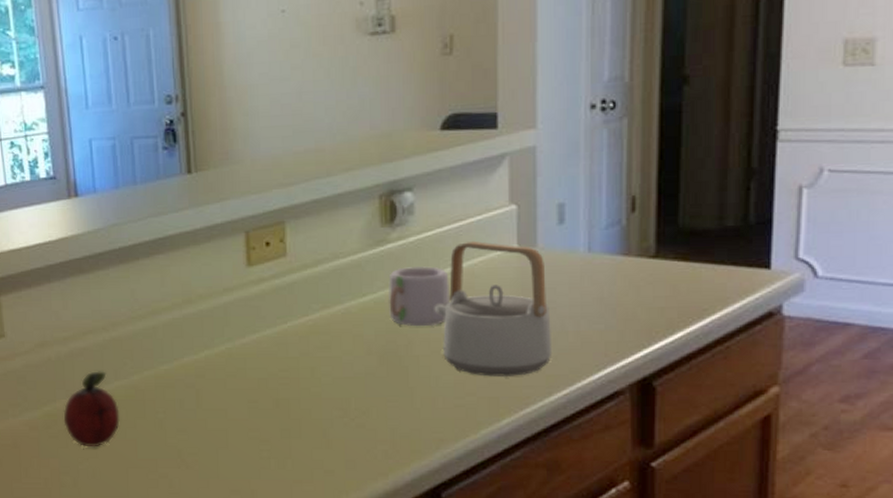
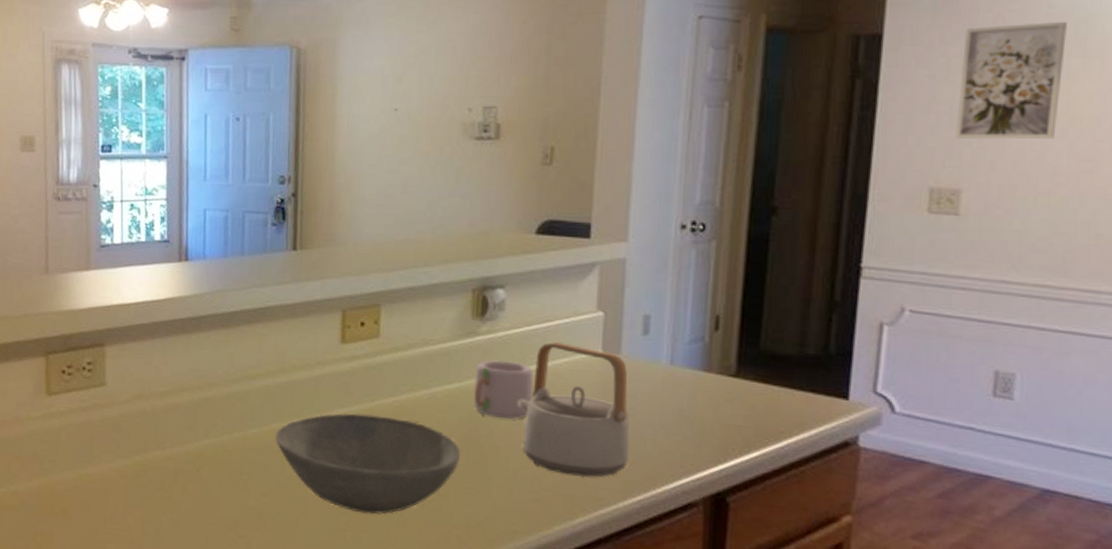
fruit: present [63,371,120,448] -> none [152,427,207,502]
bowl: none [187,337,380,439] -> present [275,413,460,515]

